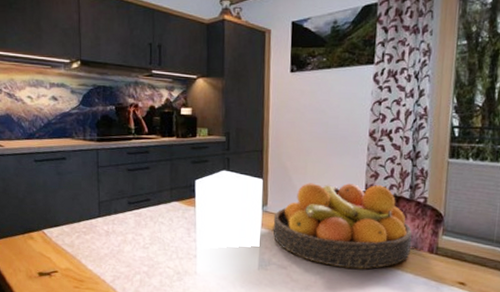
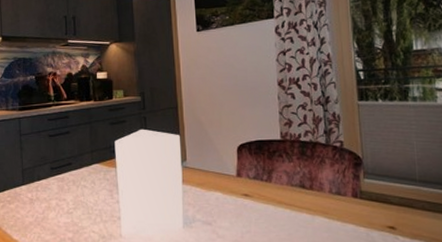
fruit bowl: present [273,183,412,269] -> none [193,132,335,220]

